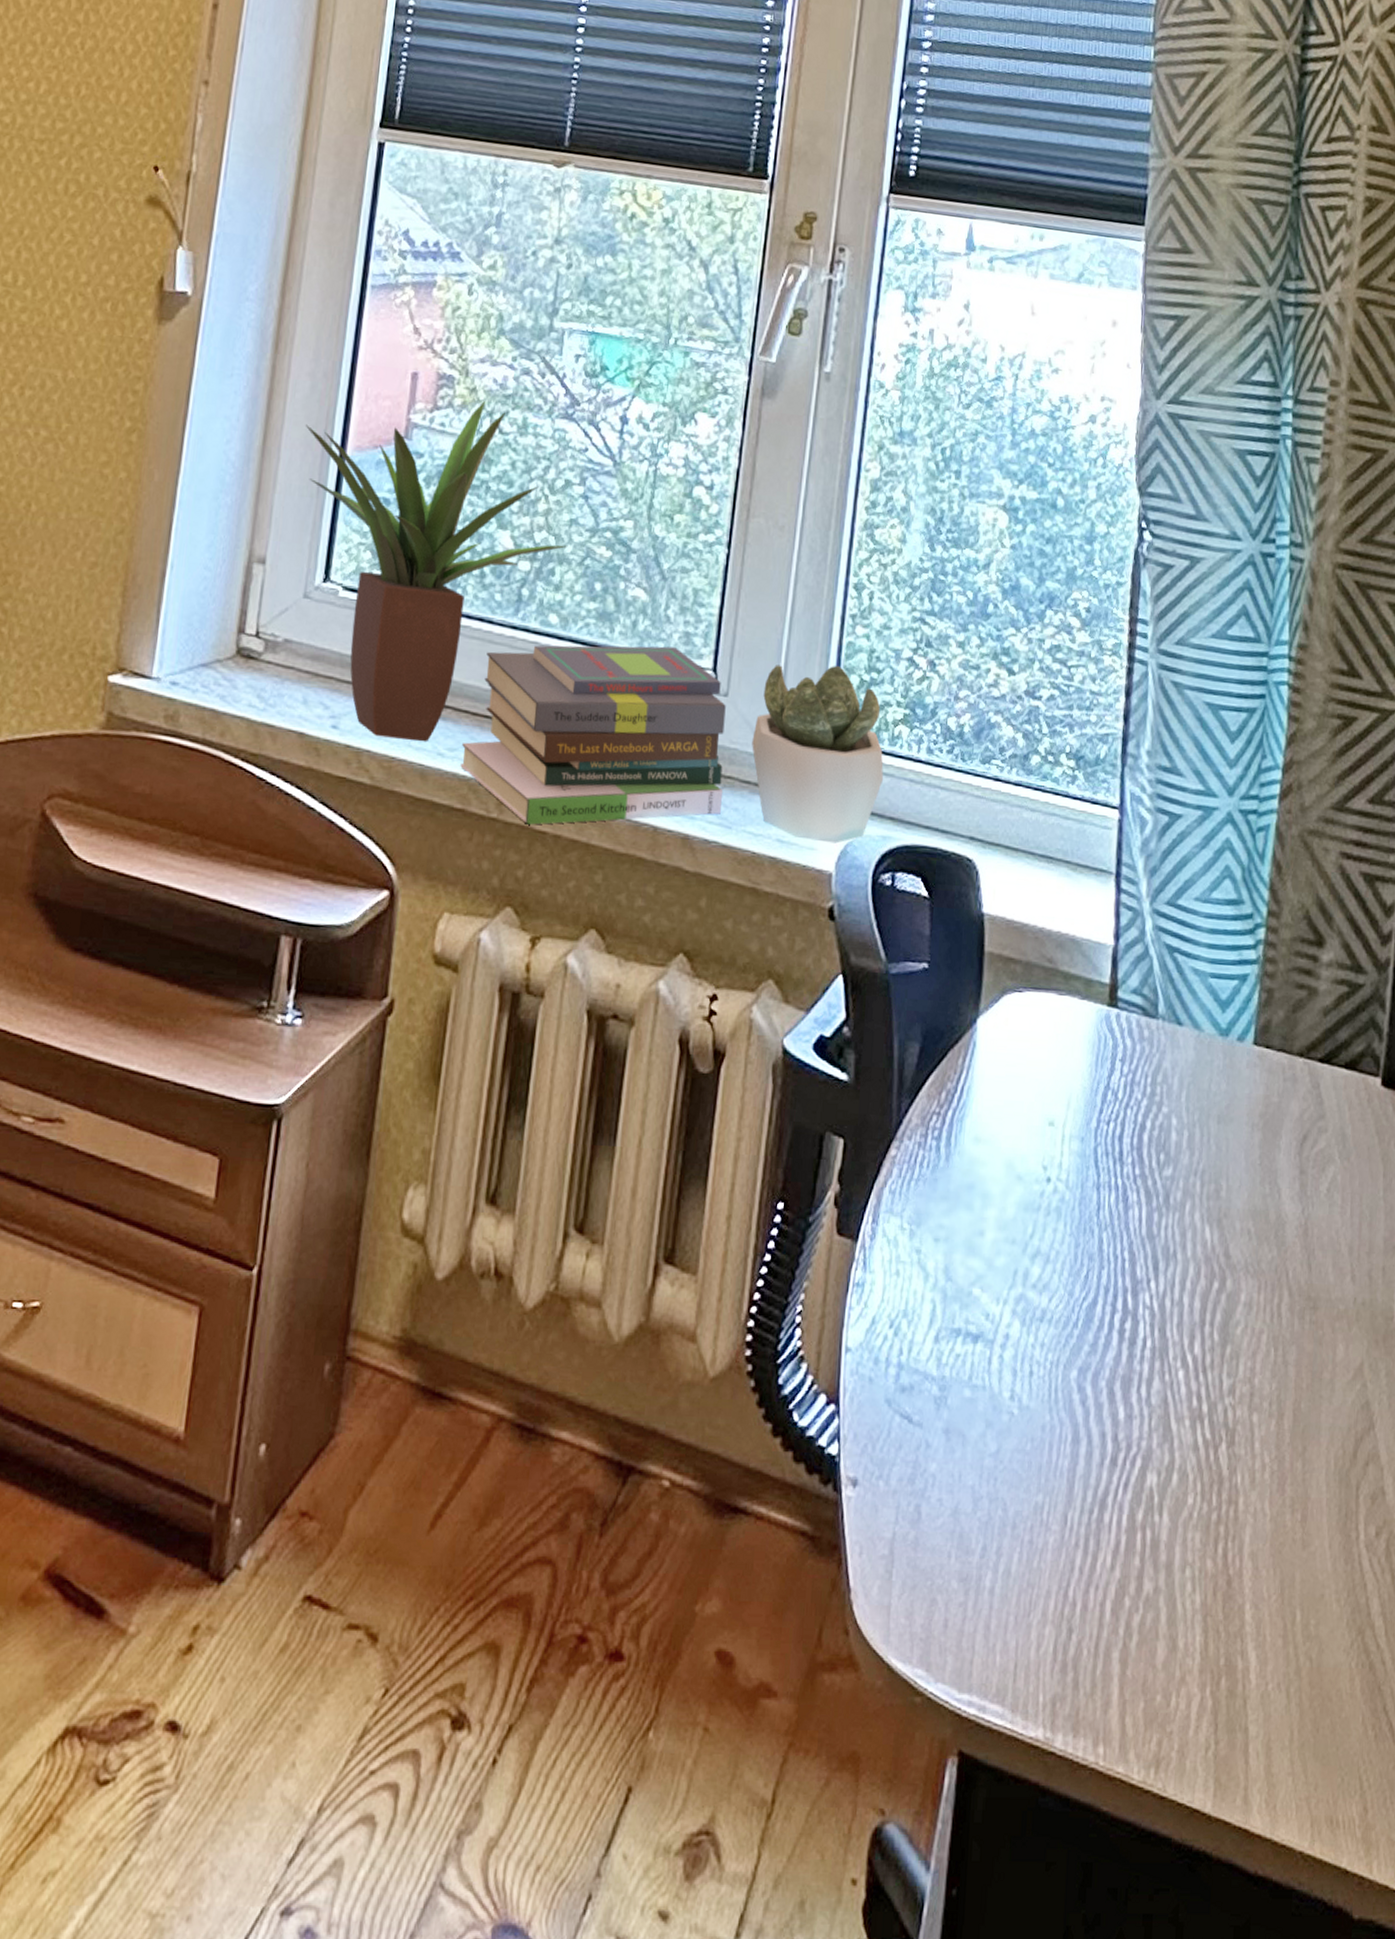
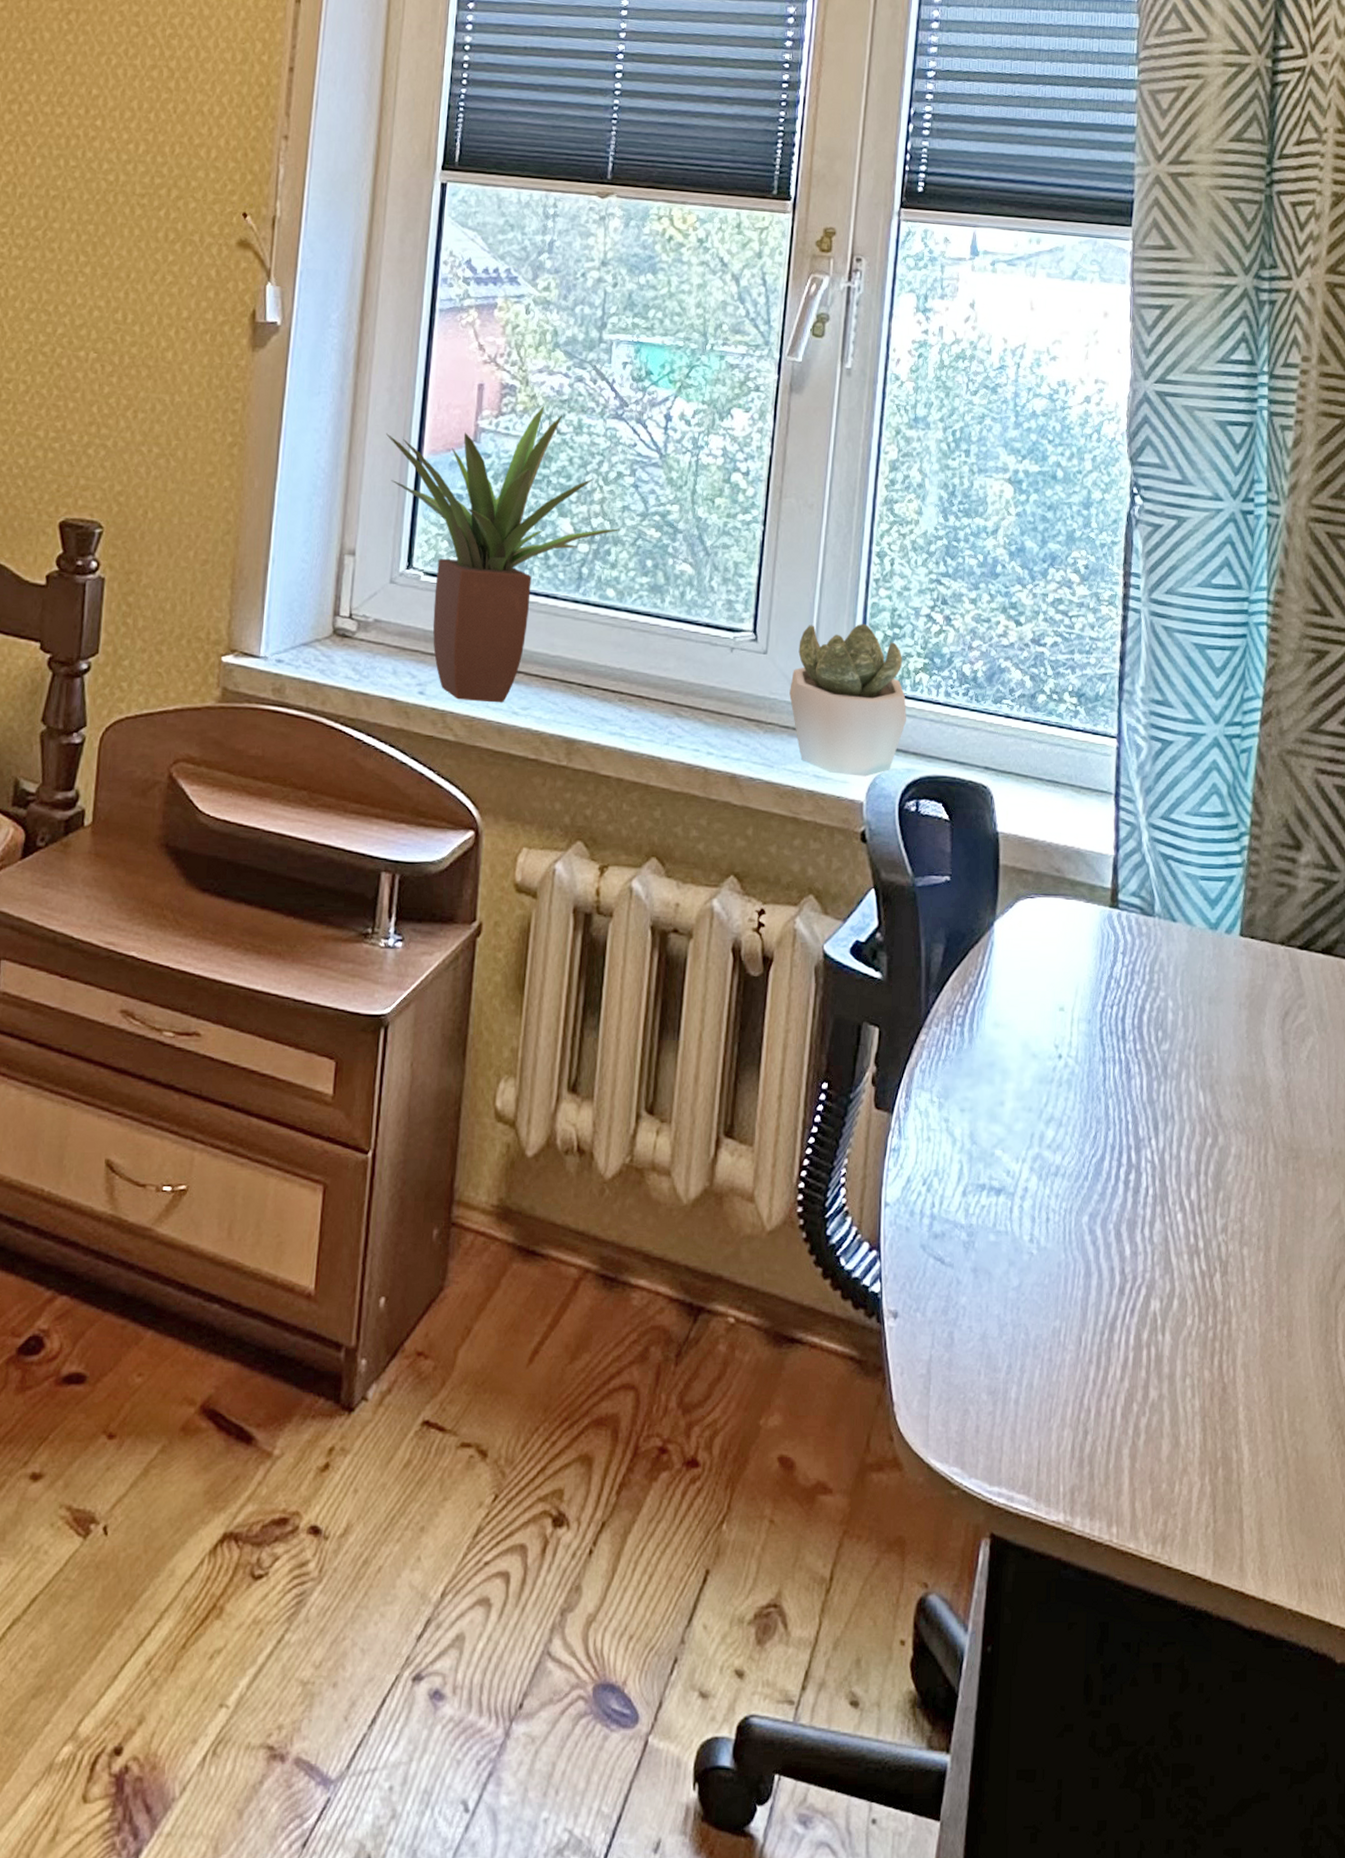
books: present [460,645,726,825] -> none [533,613,766,771]

